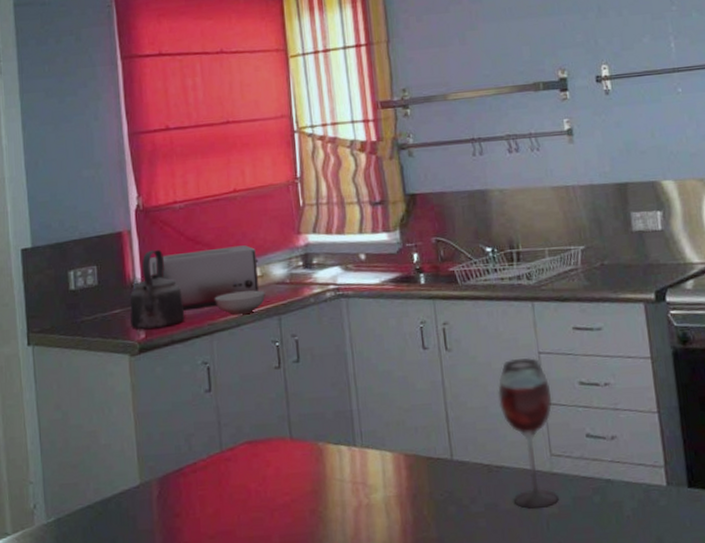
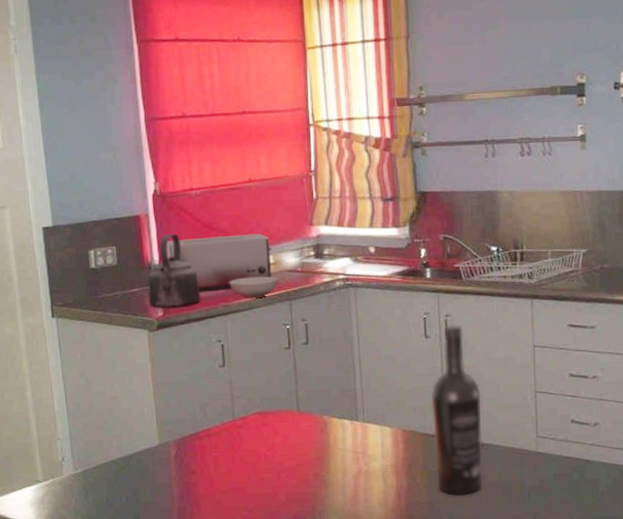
wine bottle: none [432,332,496,530] -> present [431,323,483,497]
wineglass: present [497,357,559,510] -> none [493,349,543,483]

